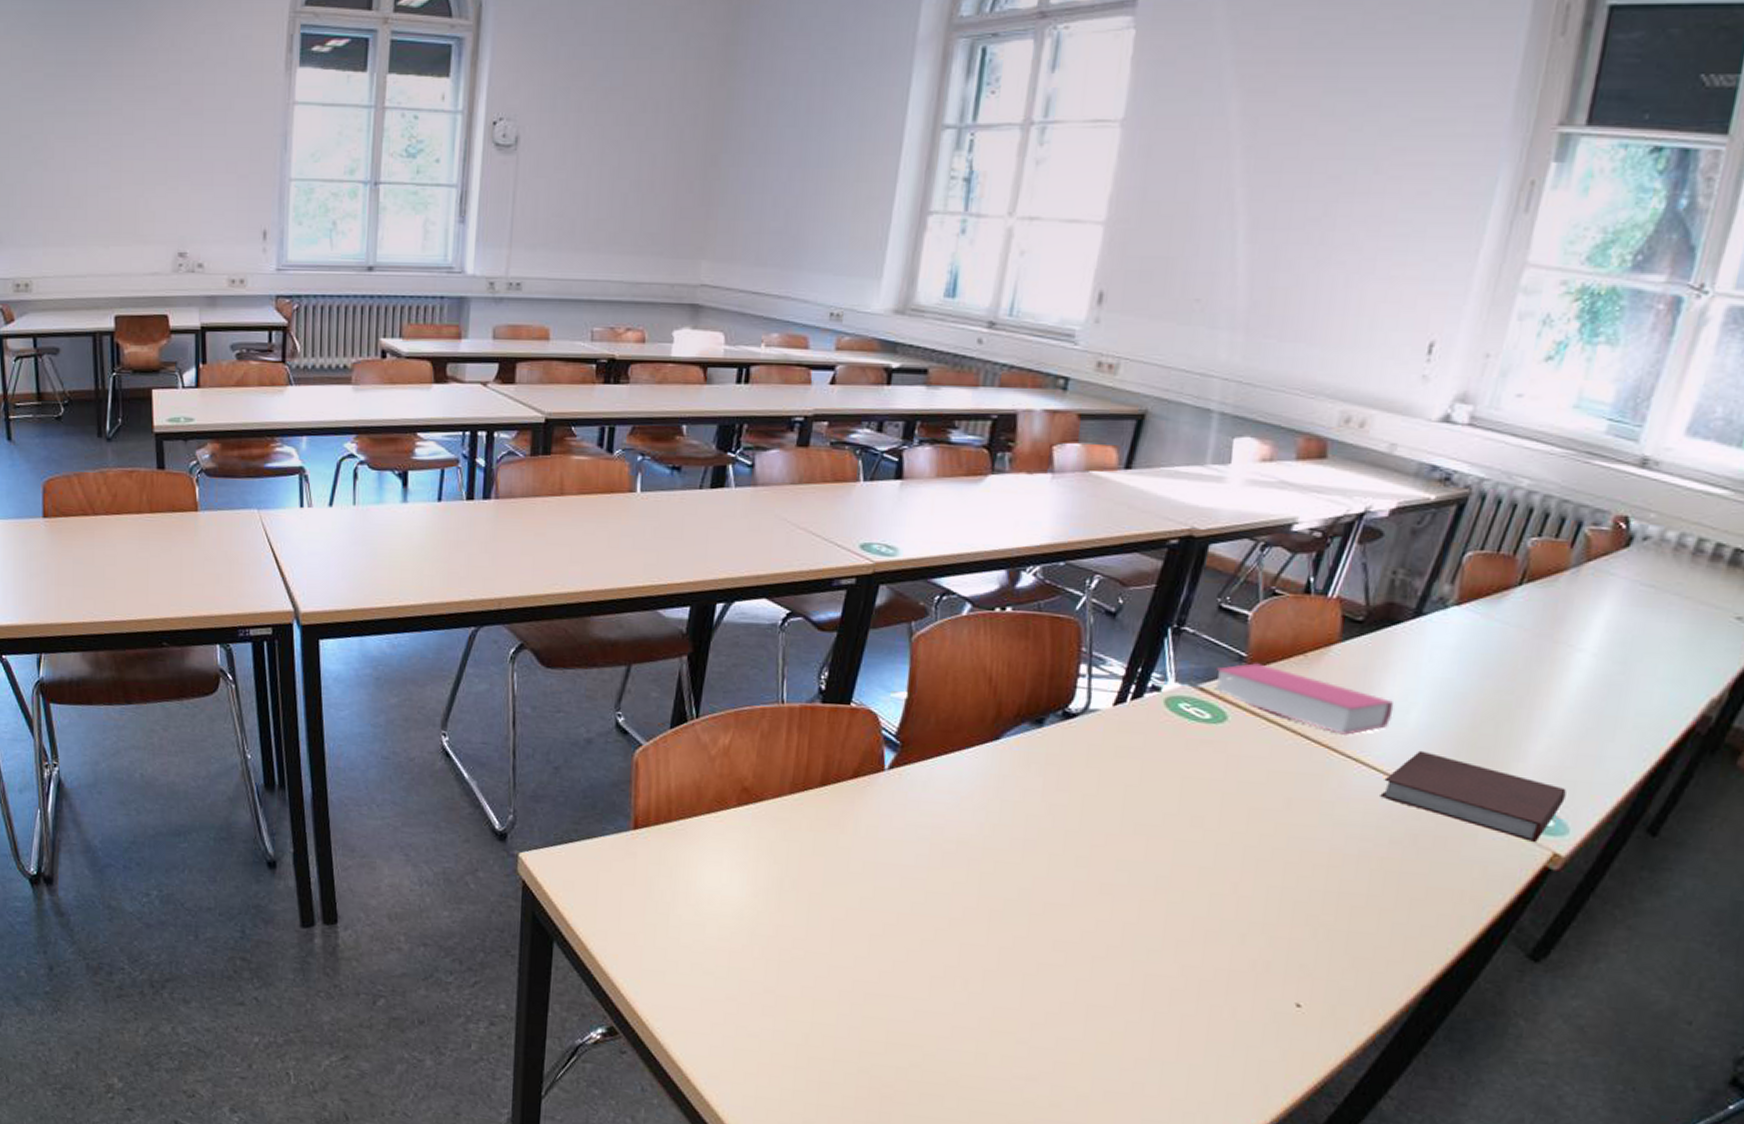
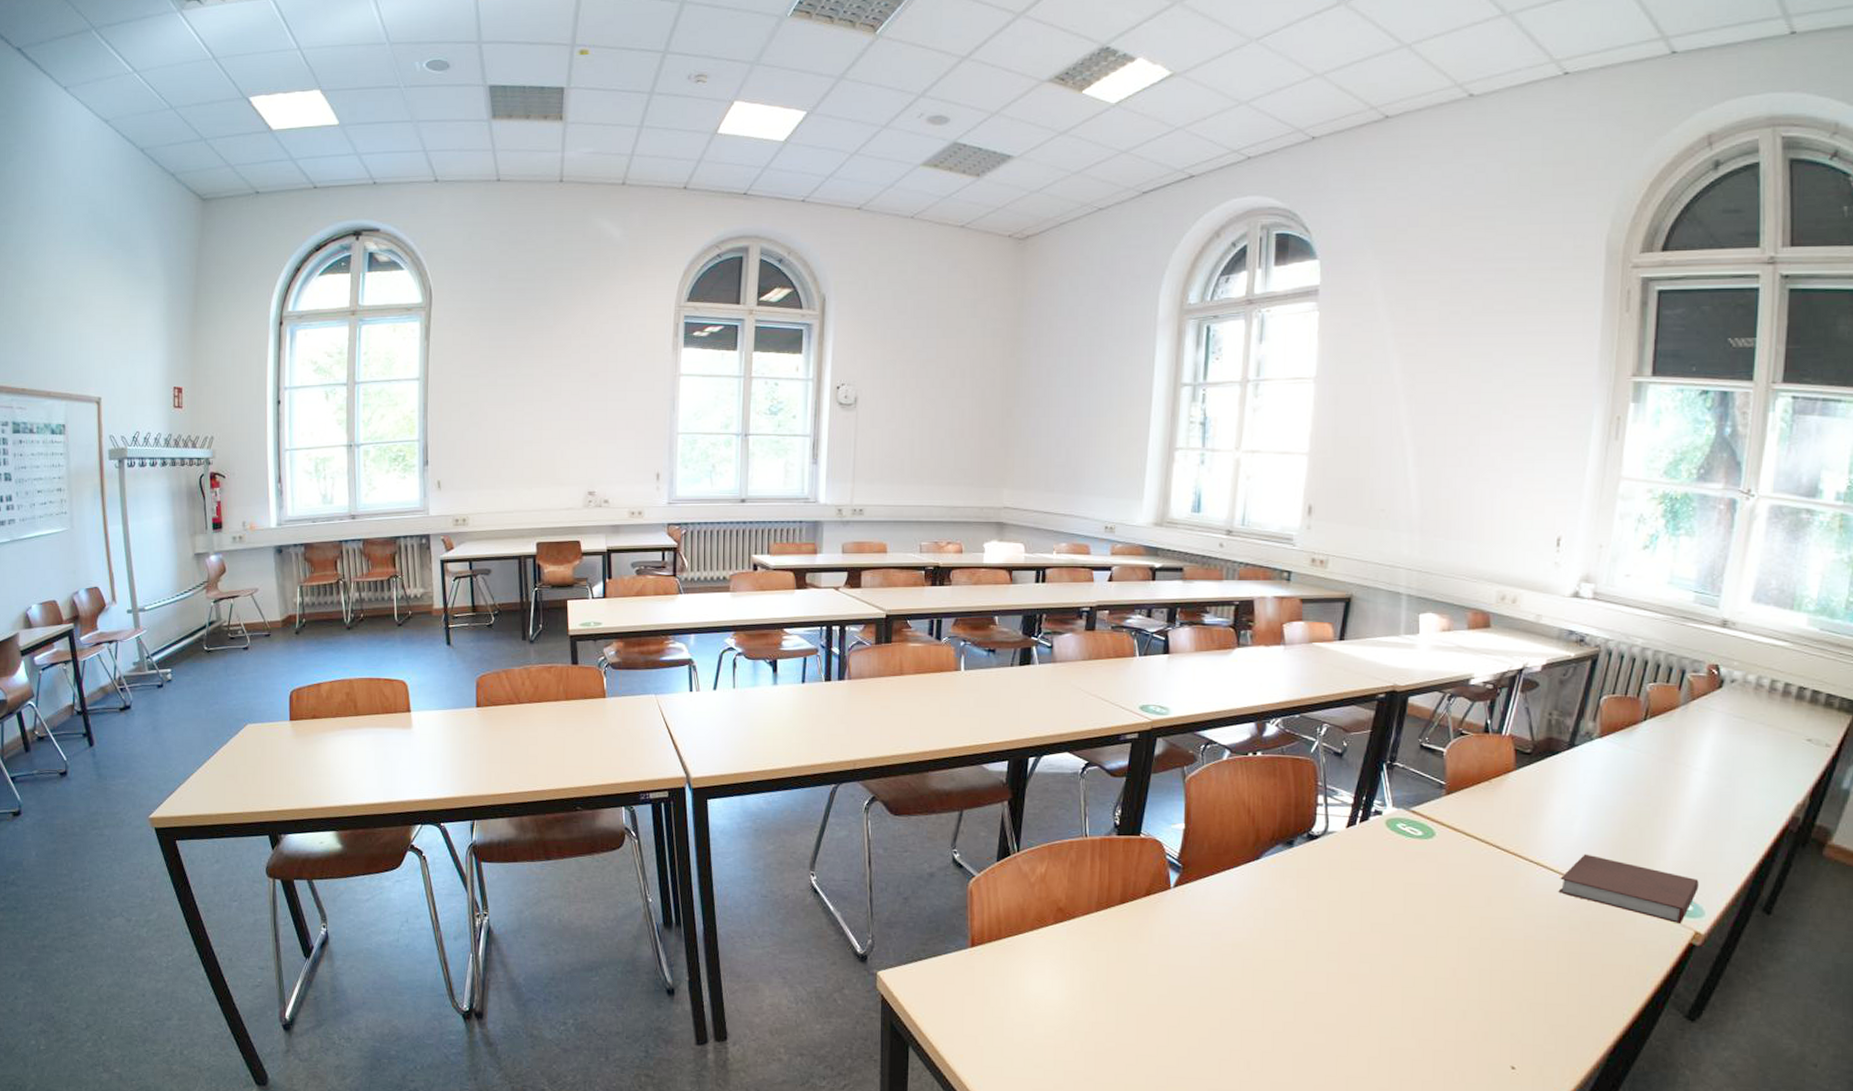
book: present [1215,663,1394,737] -> none [1422,789,1561,845]

